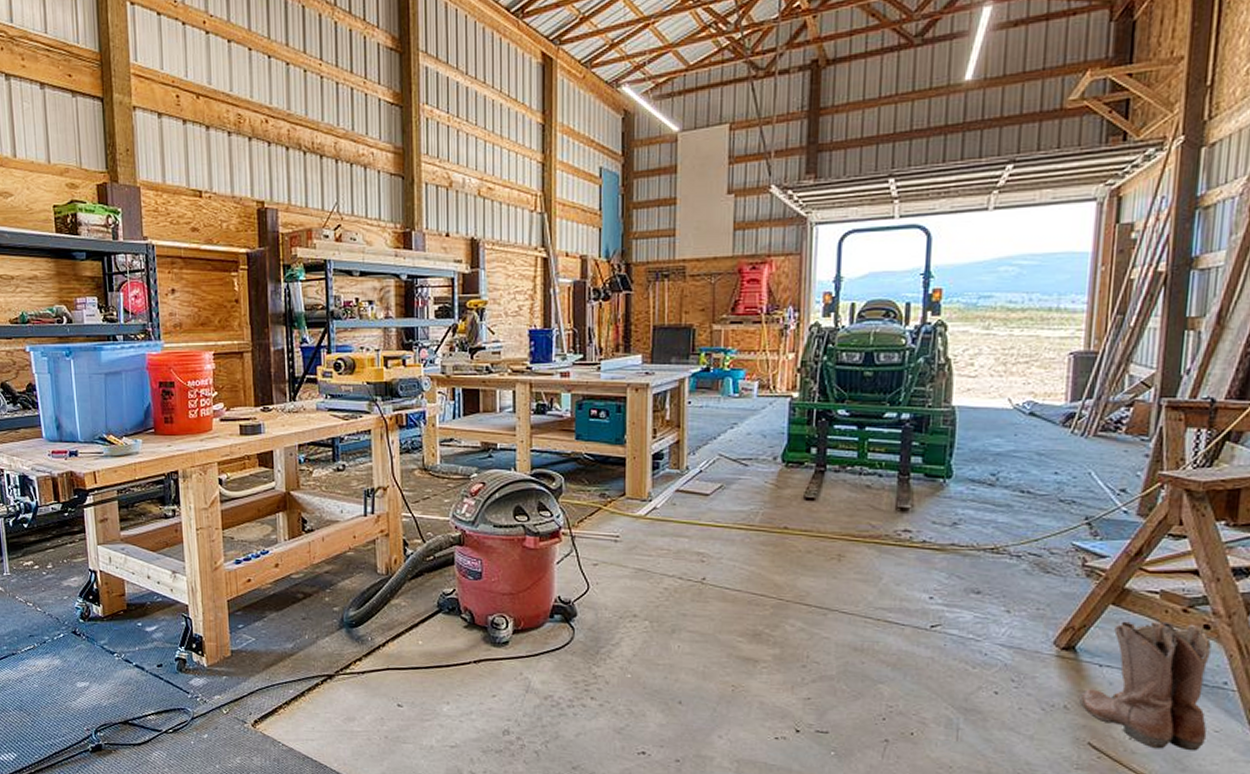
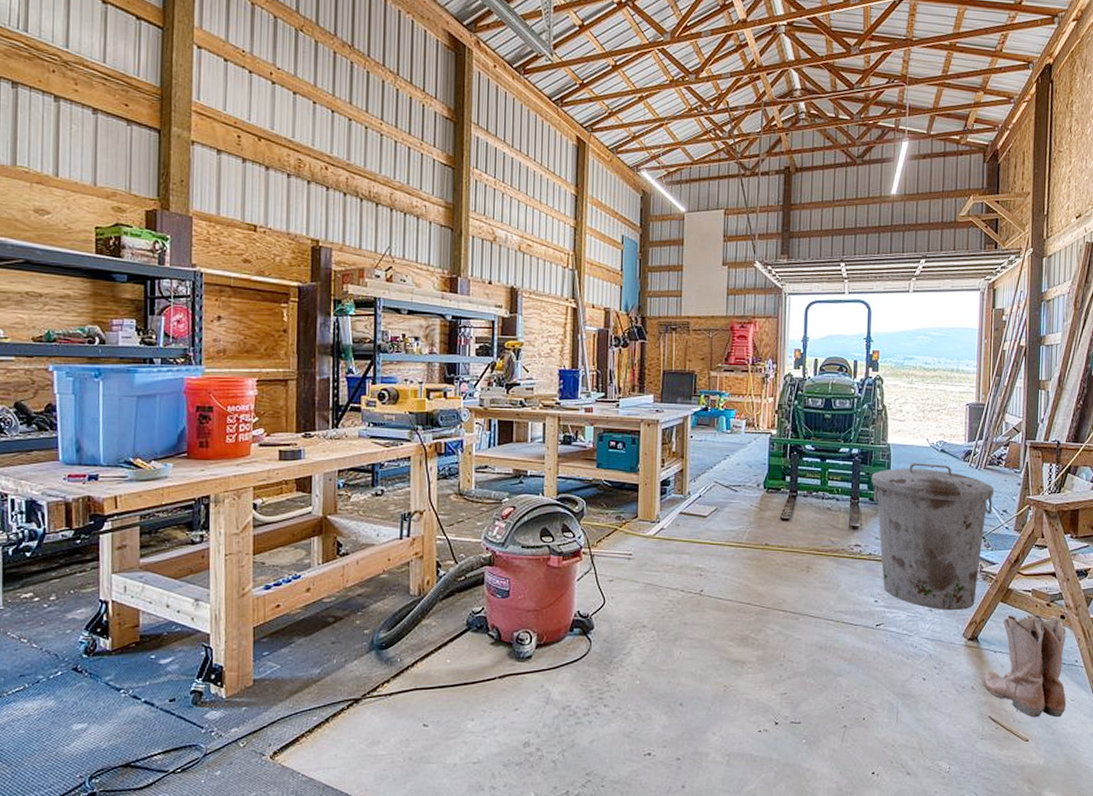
trash can: none [927,430,1107,613] -> present [871,463,994,611]

